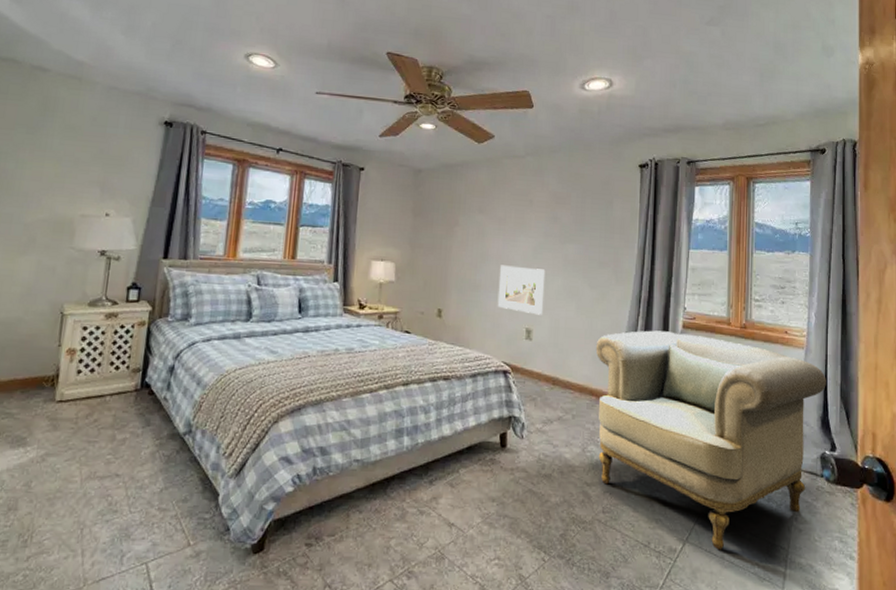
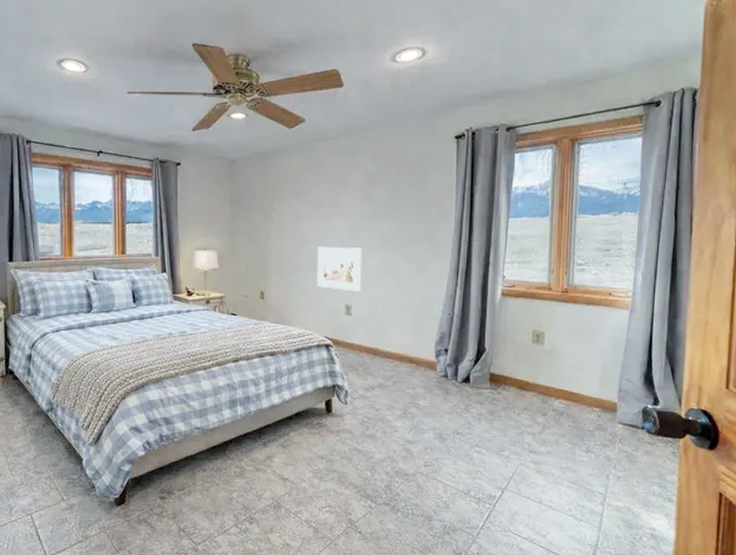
armchair: present [595,330,826,550] -> none [414,300,652,496]

